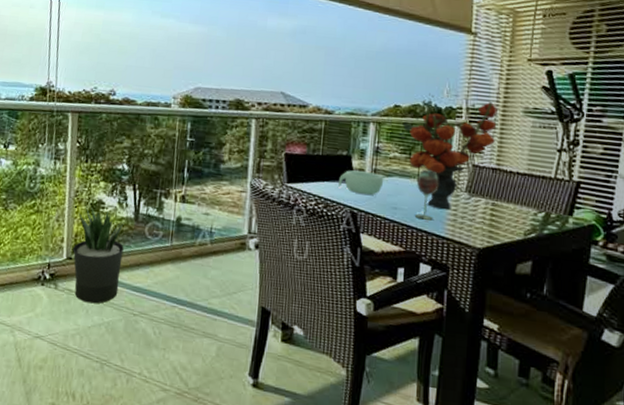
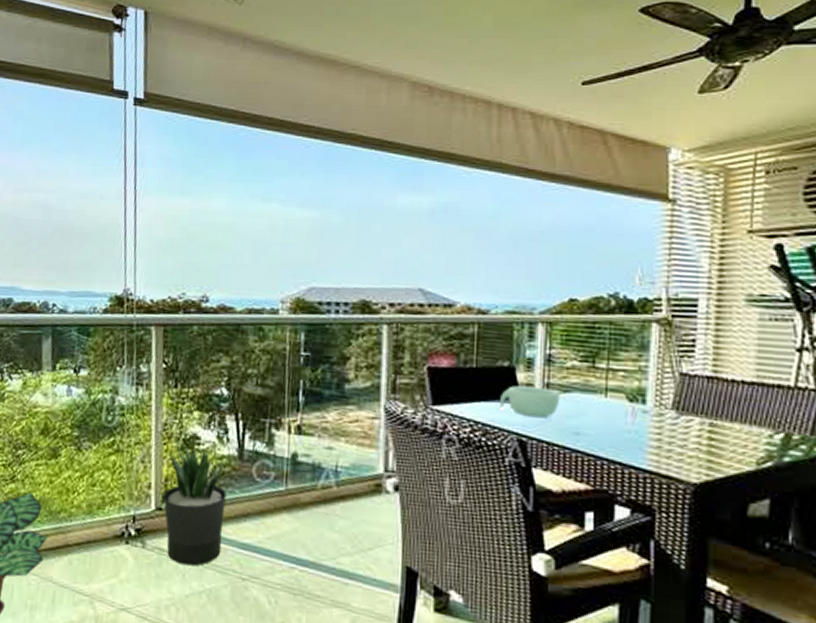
bouquet: present [399,93,498,210] -> none [577,282,710,434]
wineglass: present [415,169,439,221] -> none [605,381,635,448]

